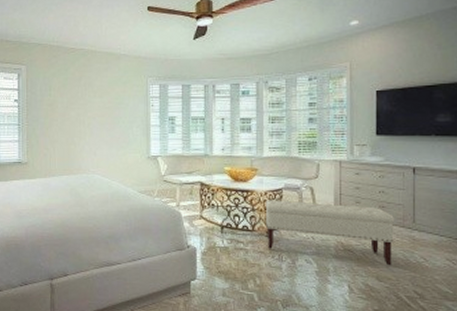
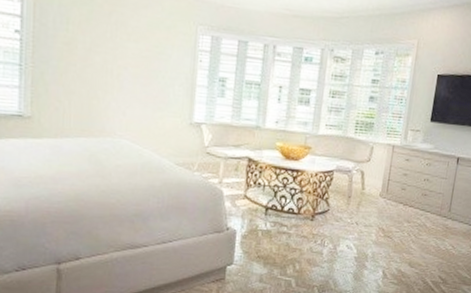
bench: present [265,200,395,266] -> none [311,181,434,253]

